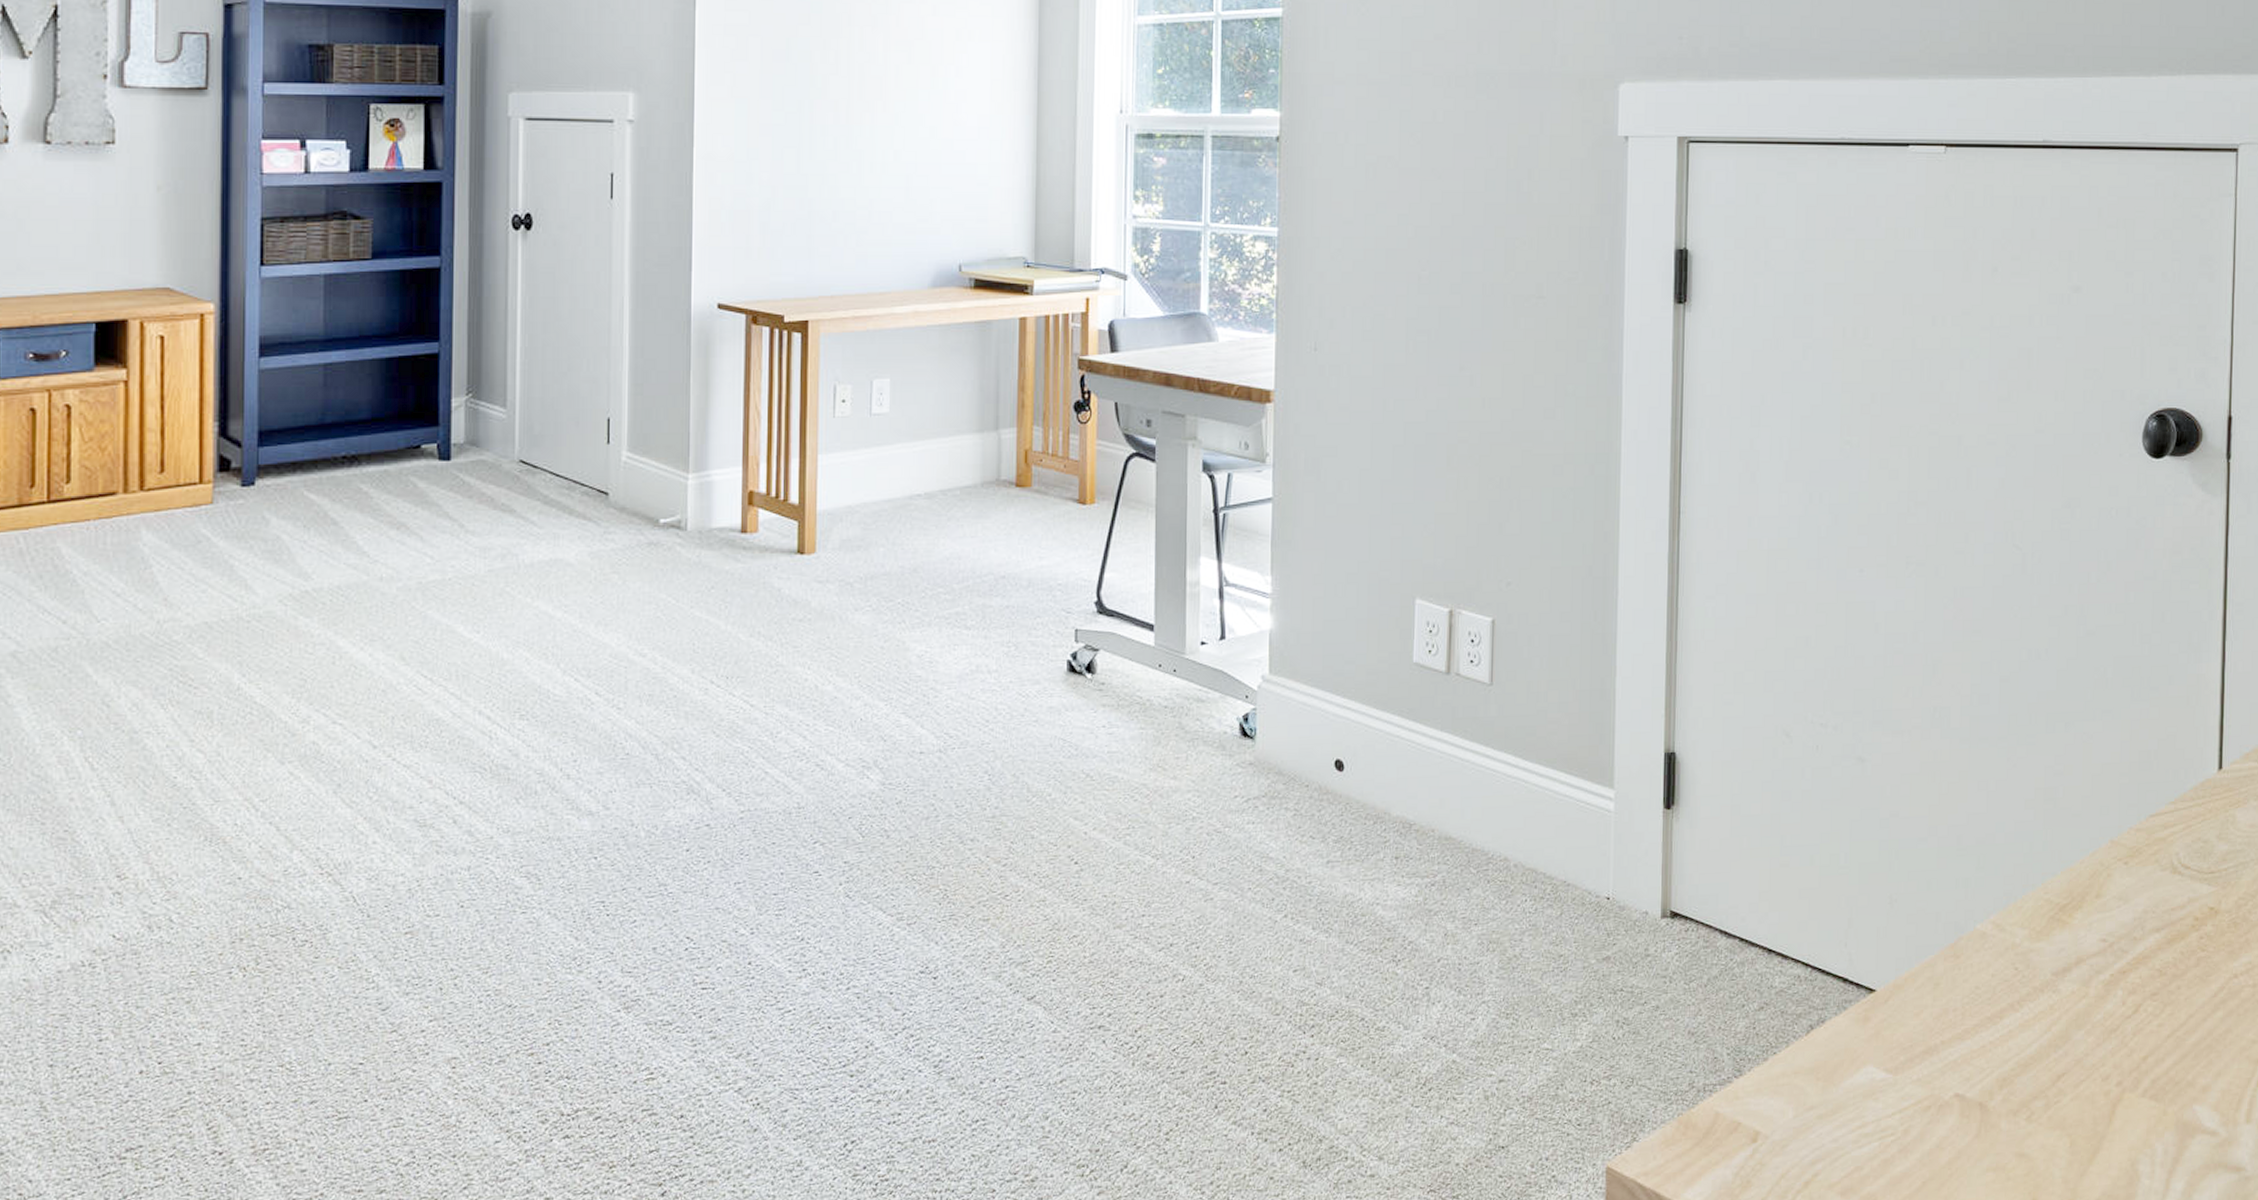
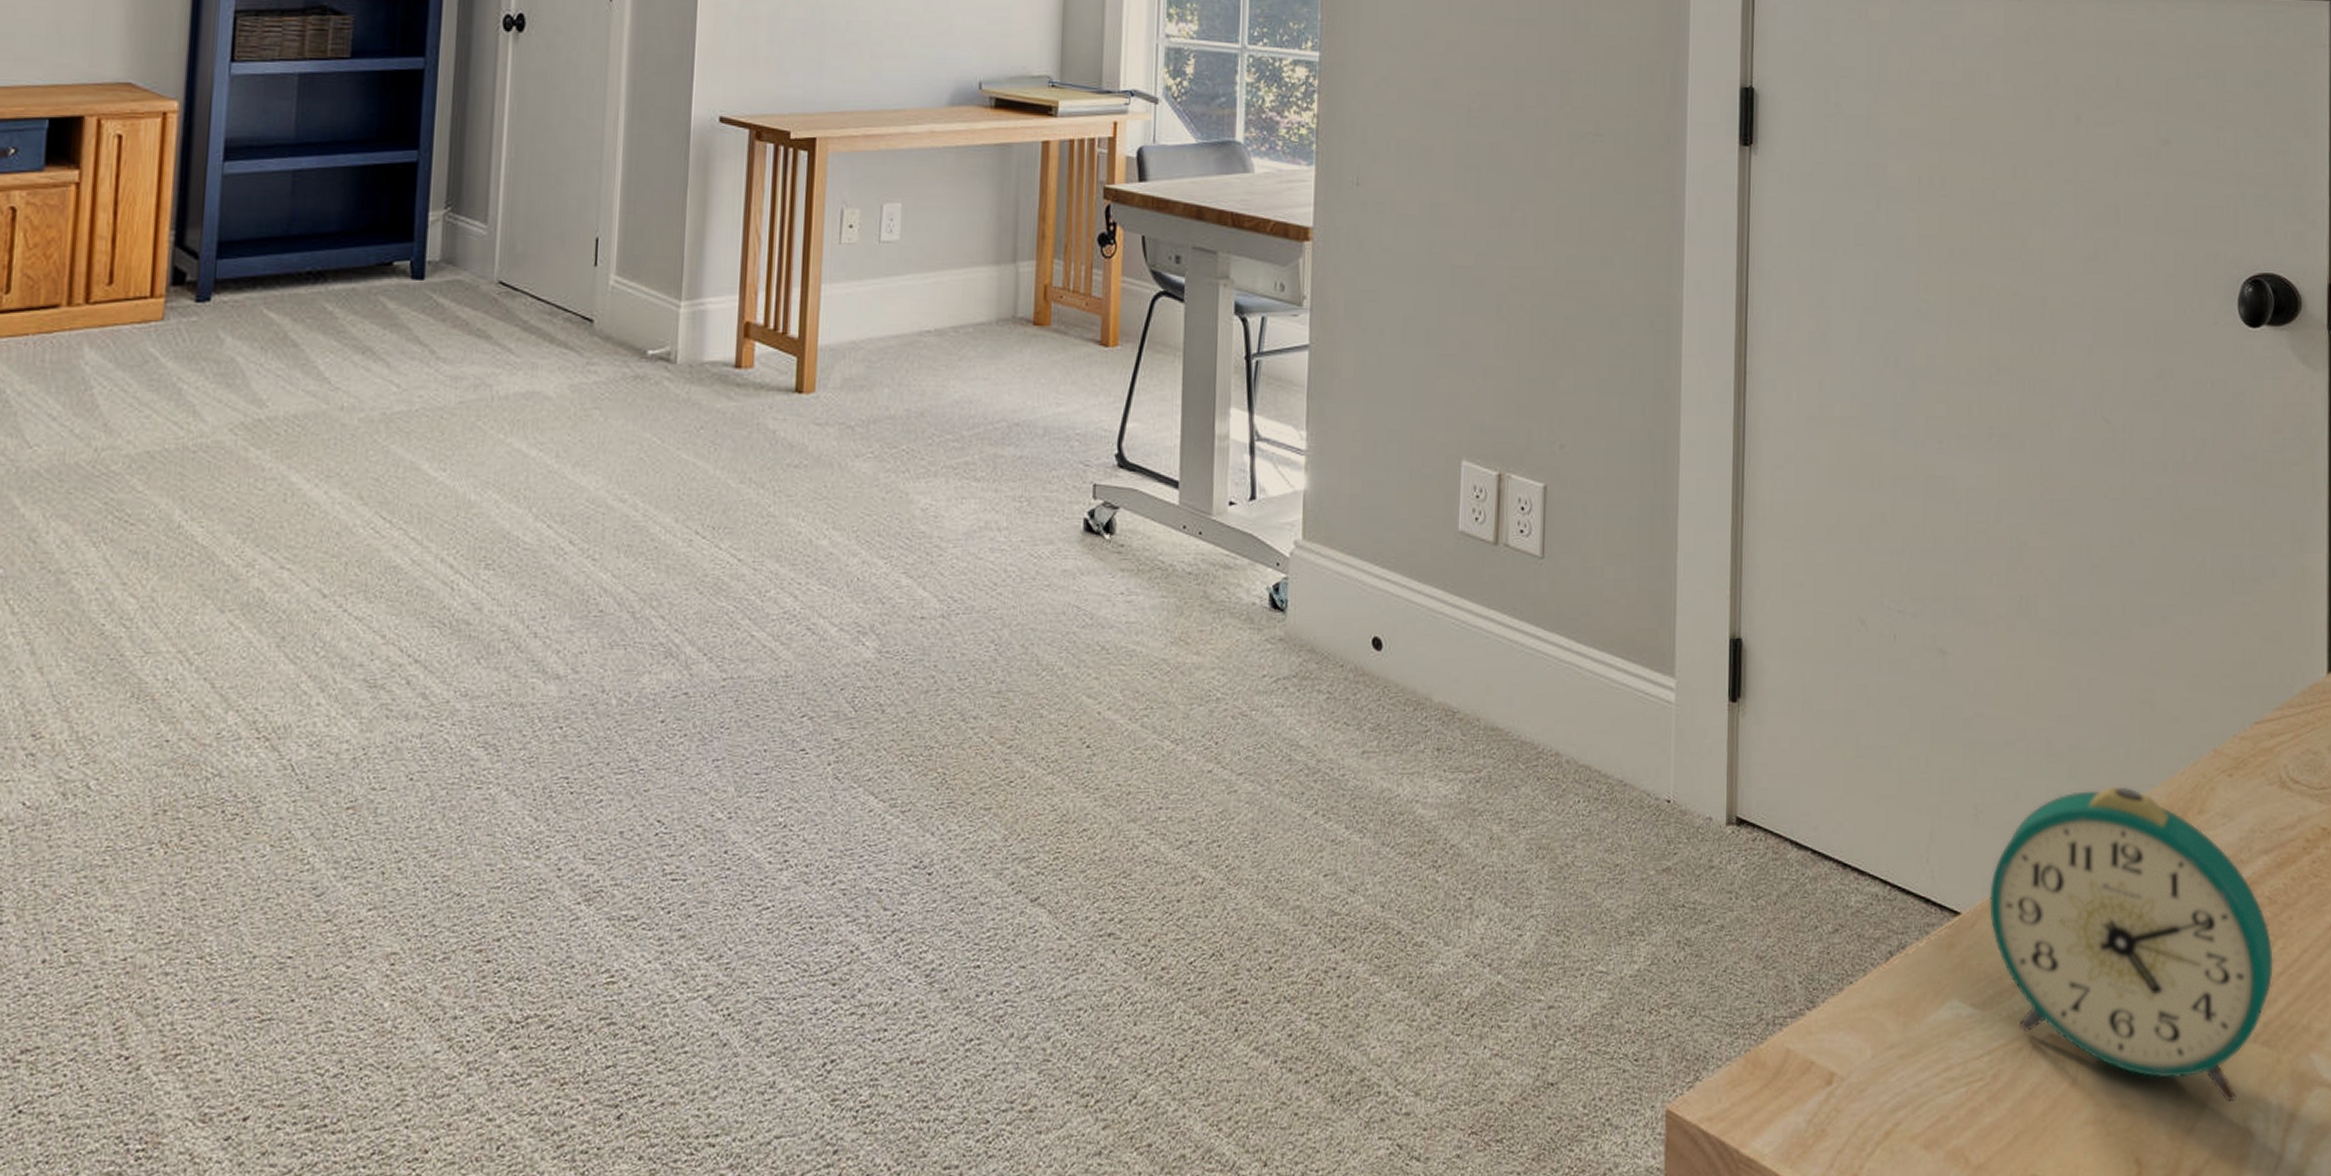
alarm clock: none [1902,875,2162,1150] -> present [1989,786,2273,1103]

